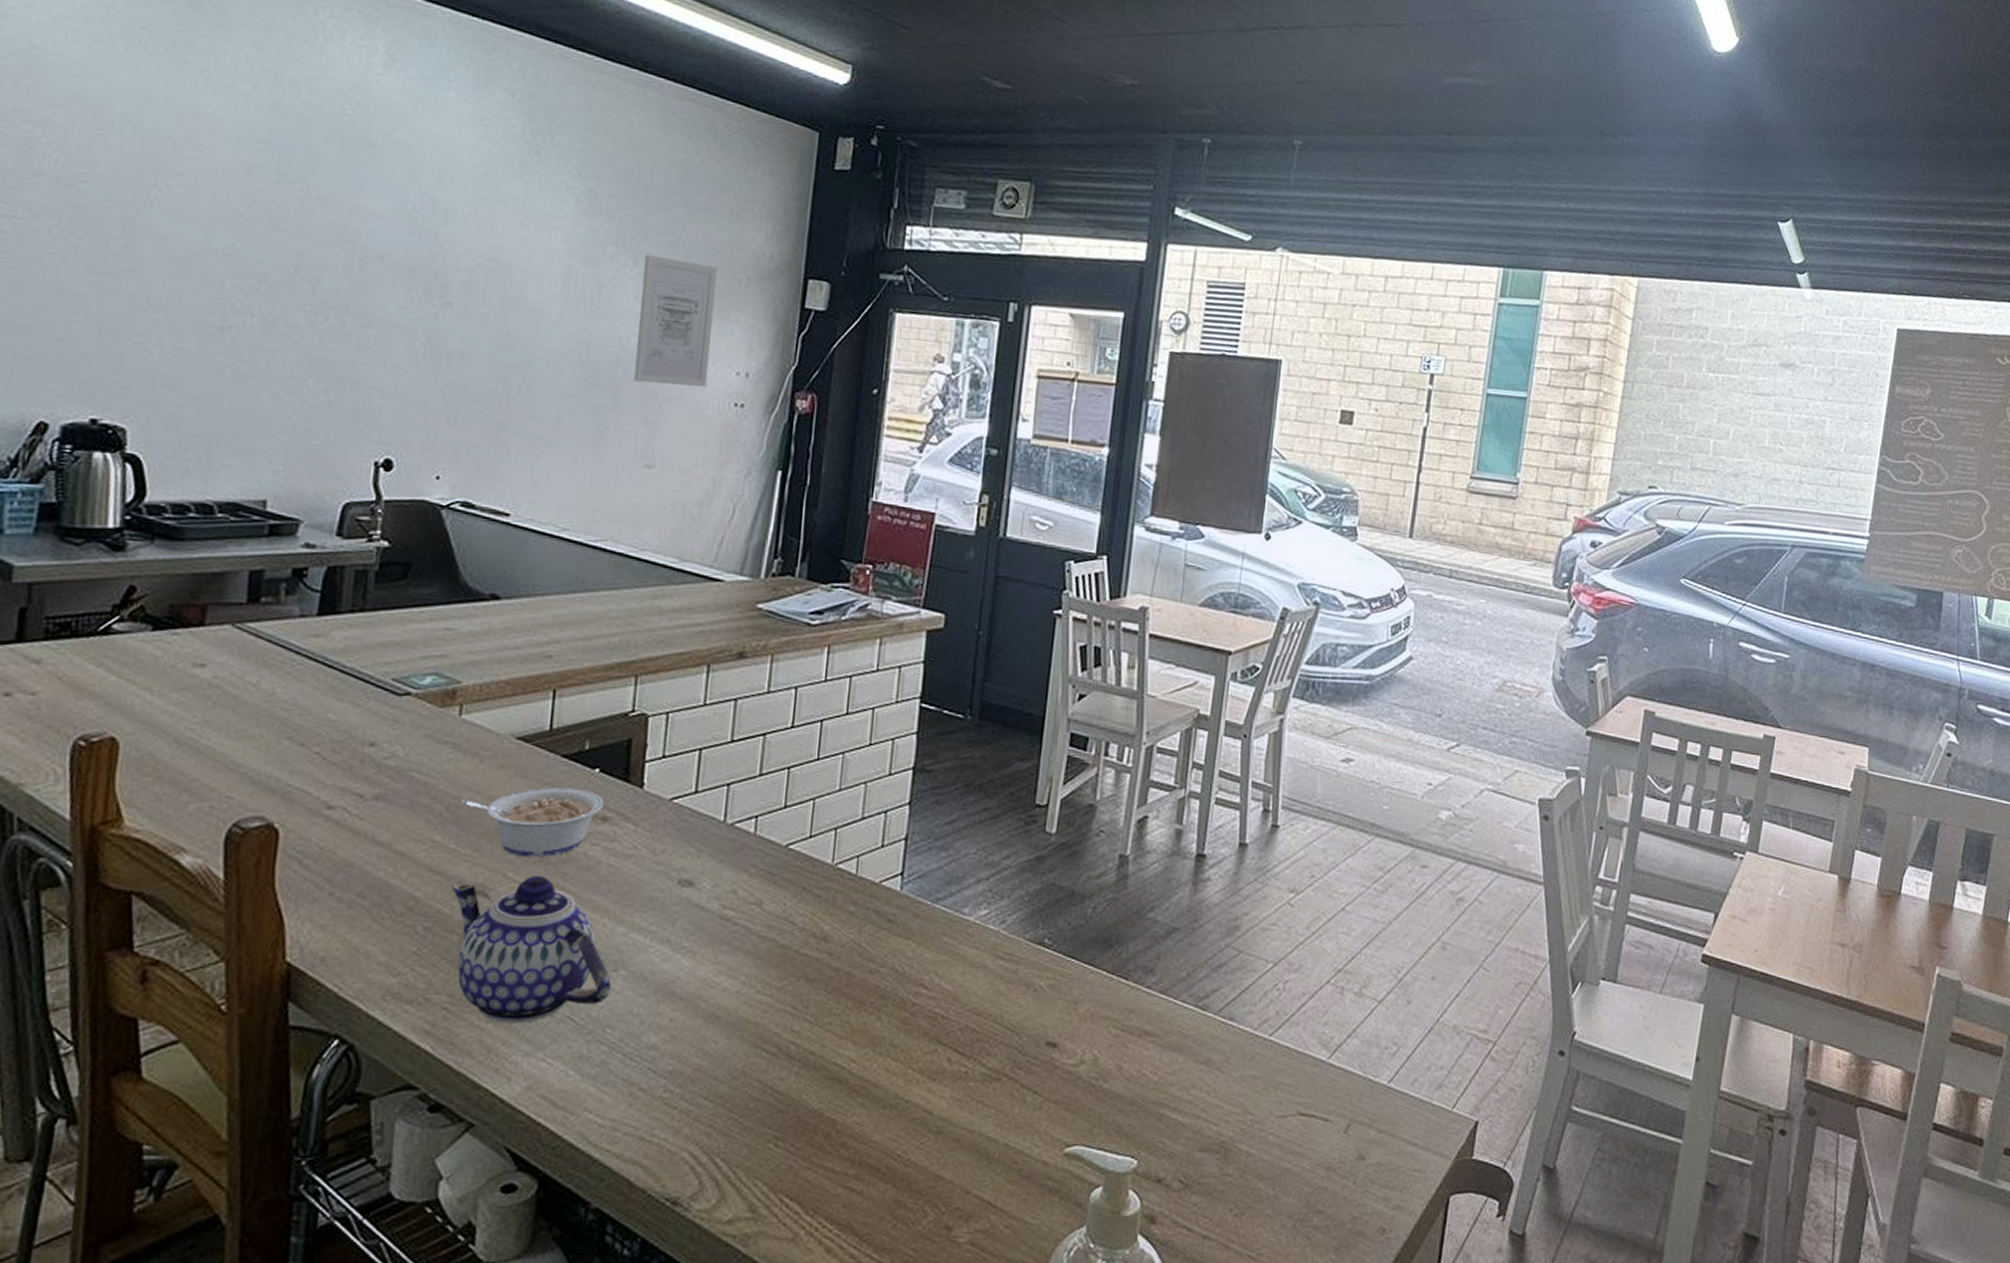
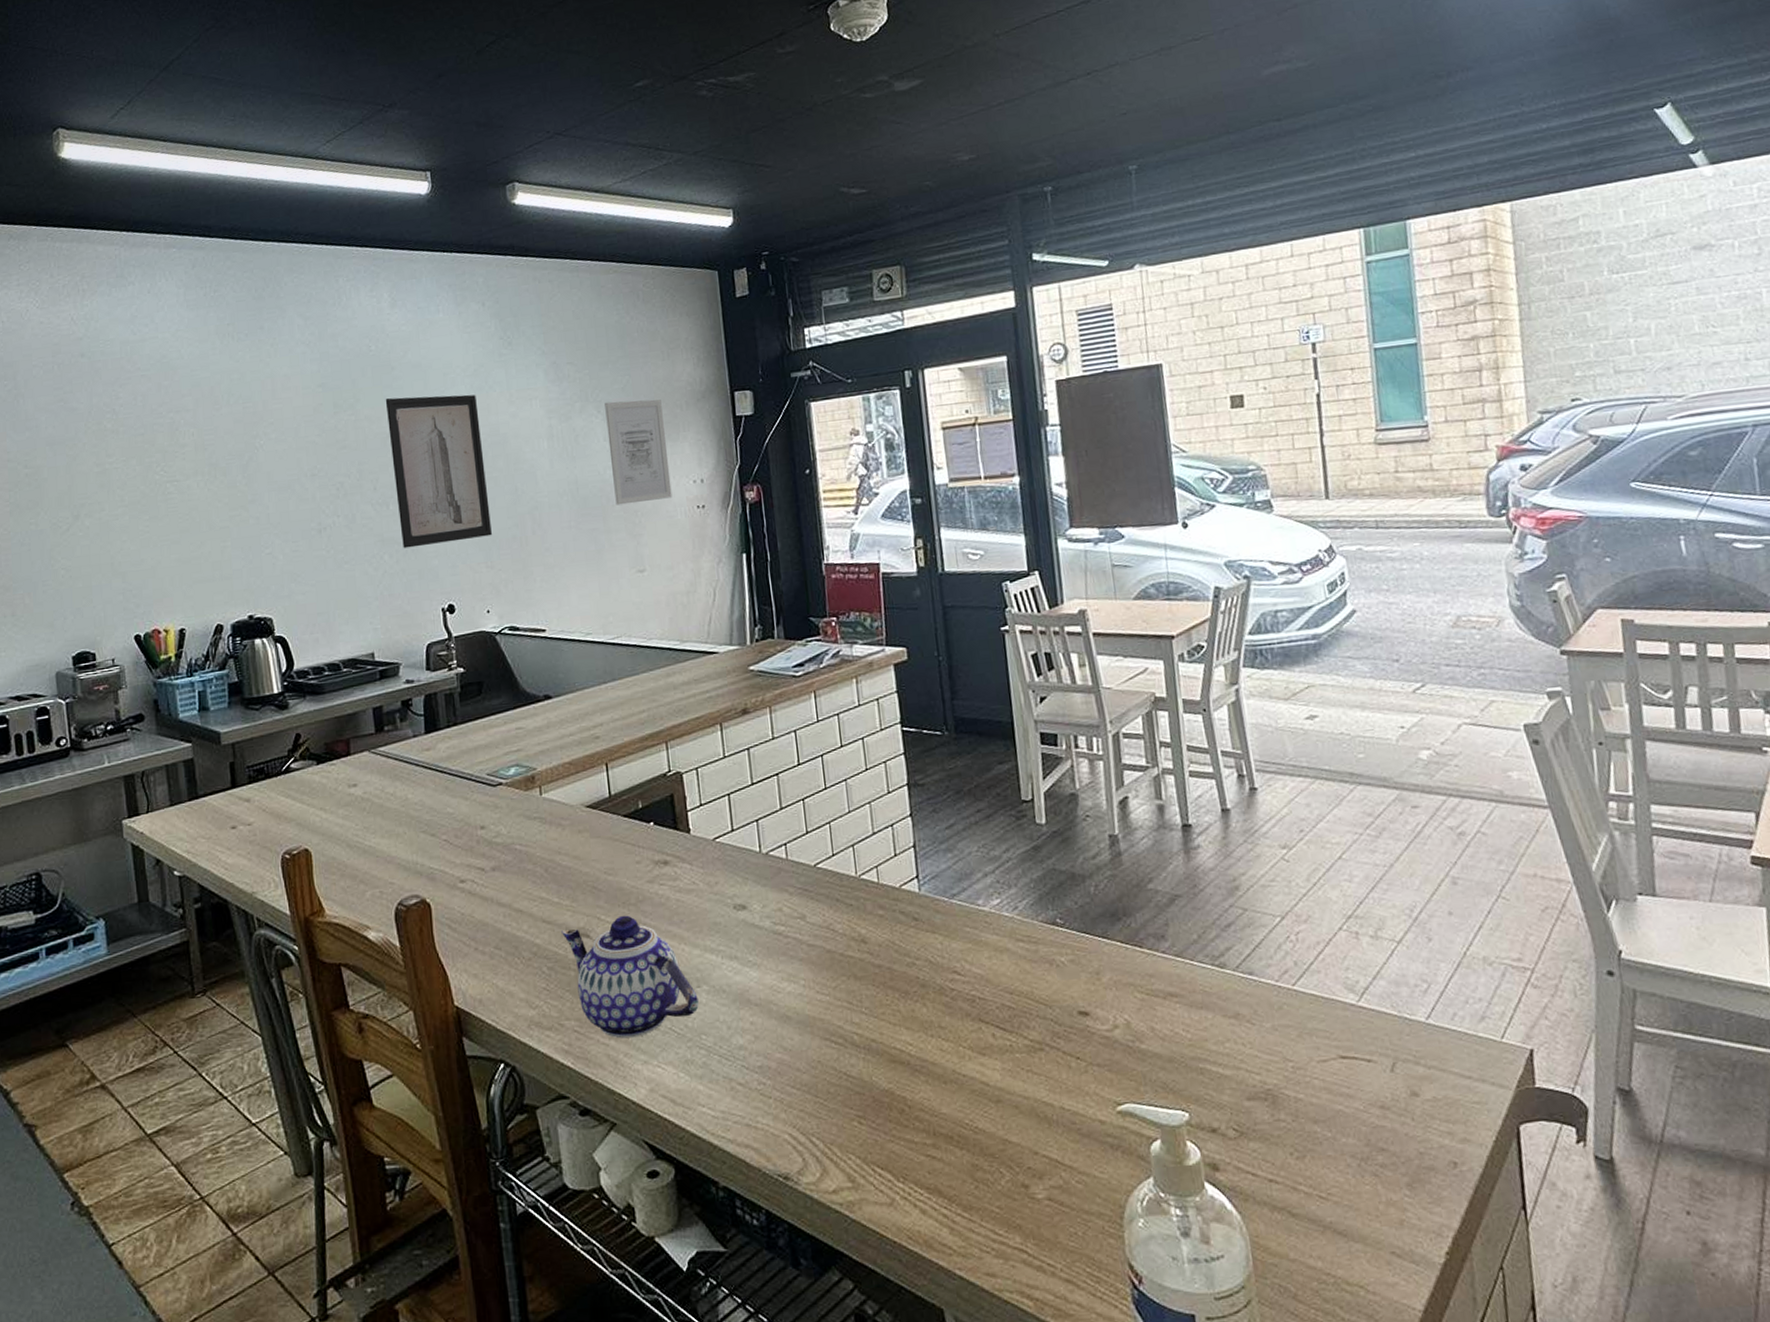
wall art: none [336,181,479,385] -> present [385,394,492,549]
legume: present [461,787,604,858] -> none [555,840,663,902]

